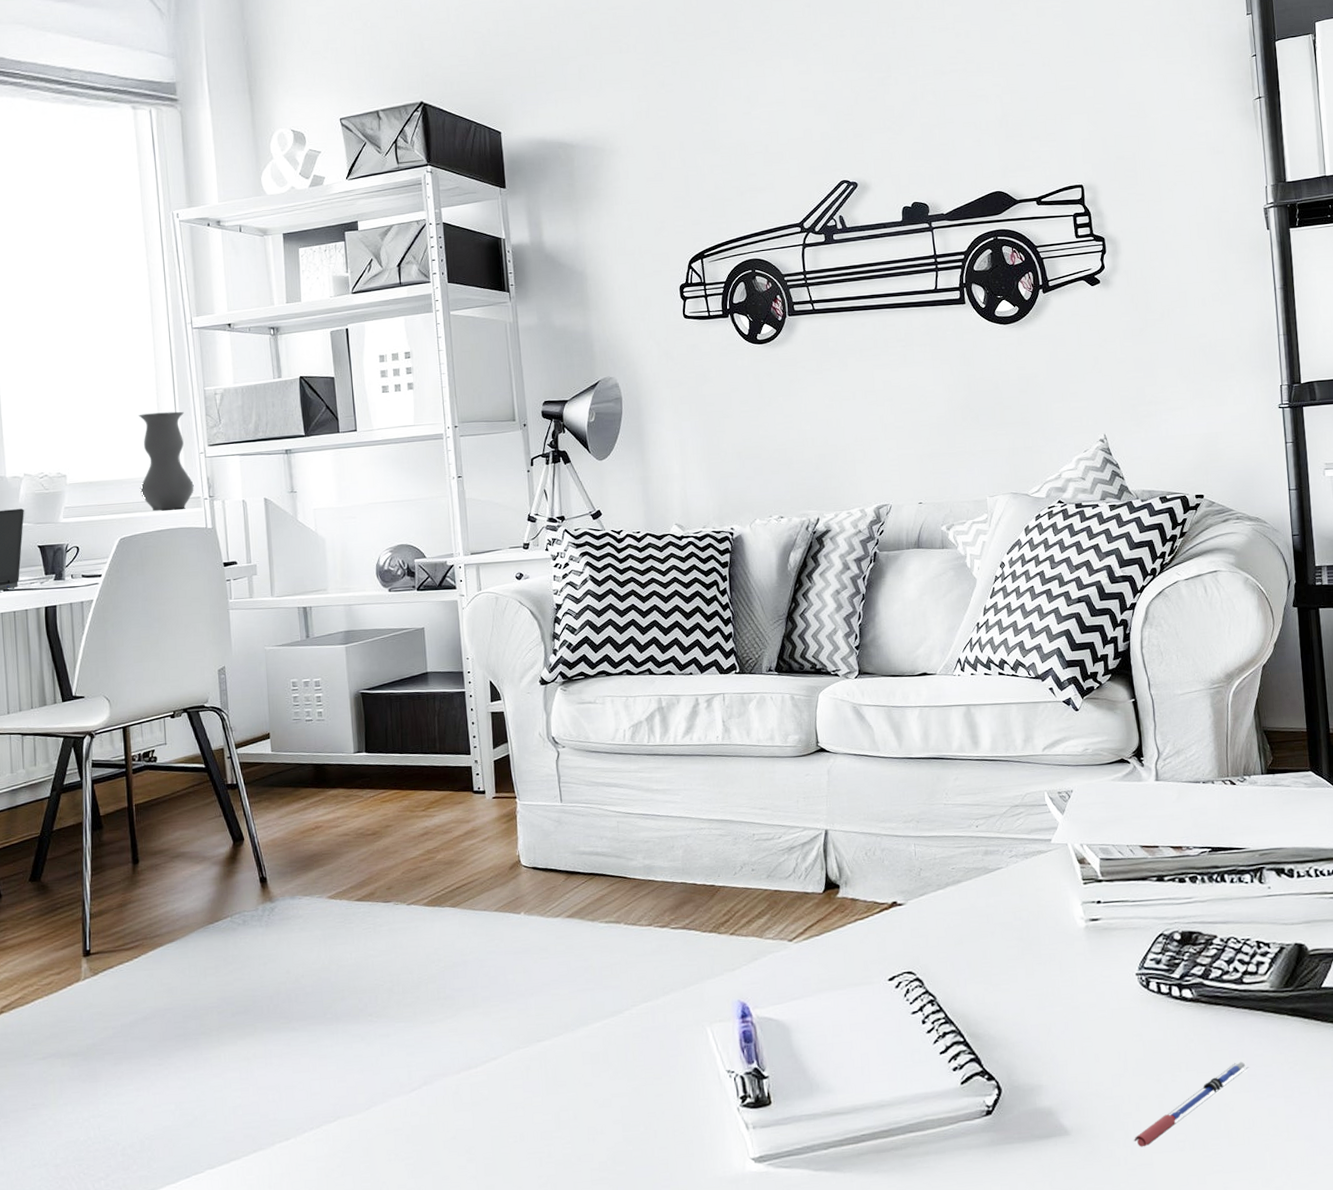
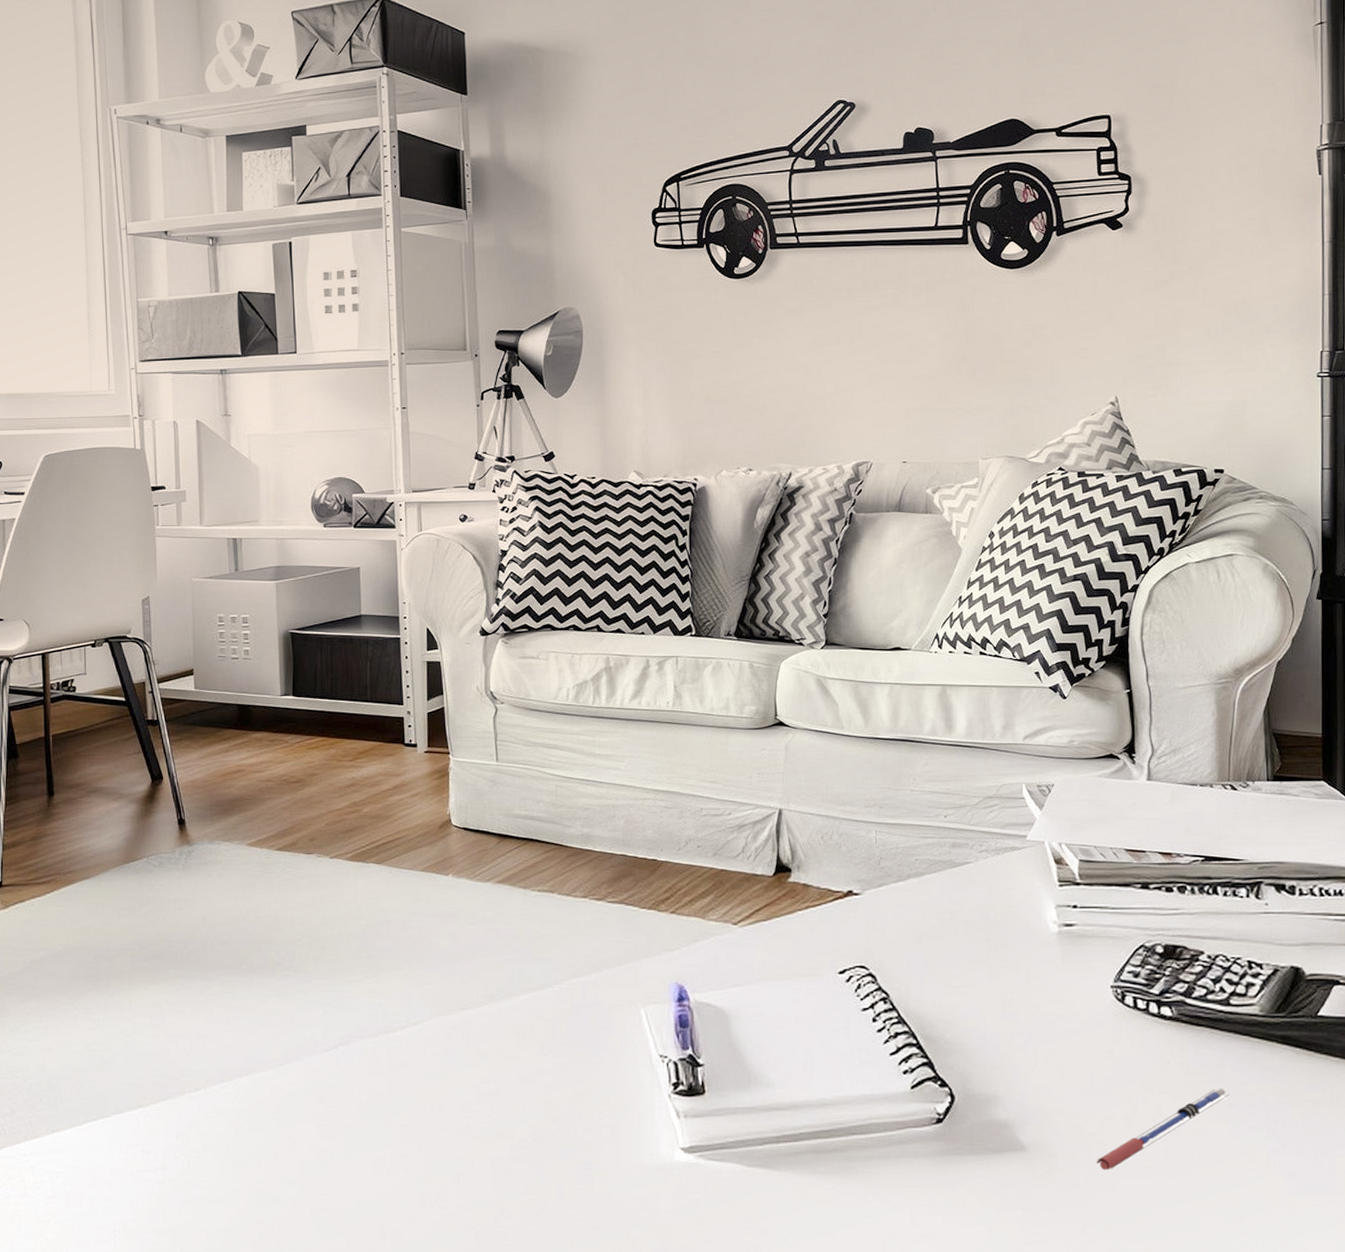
vase: present [138,411,194,512] -> none [67,323,123,429]

